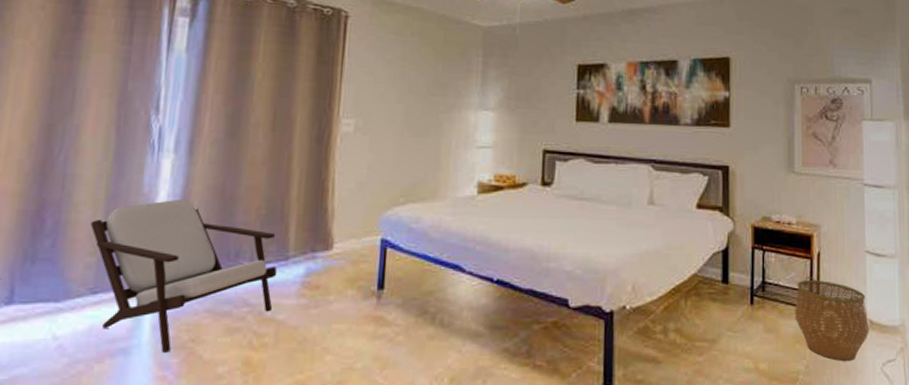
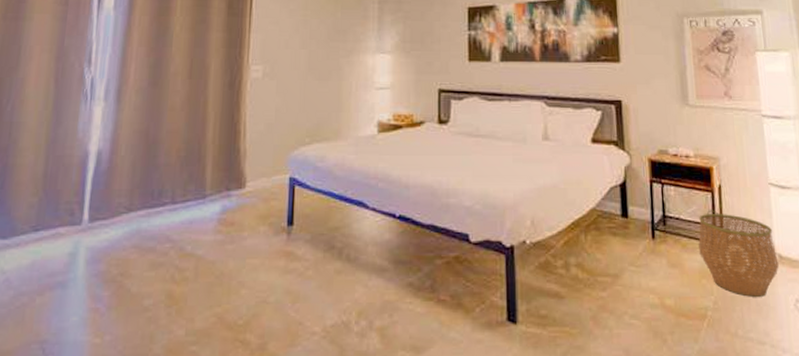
armchair: present [91,199,278,353] -> none [33,143,196,286]

